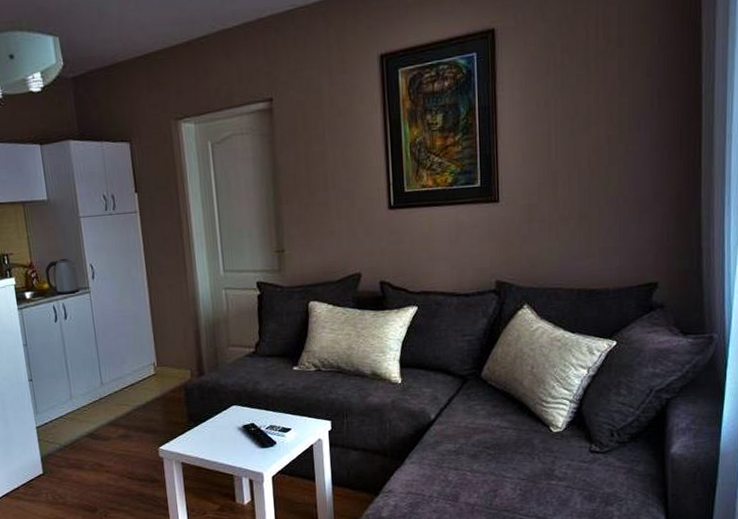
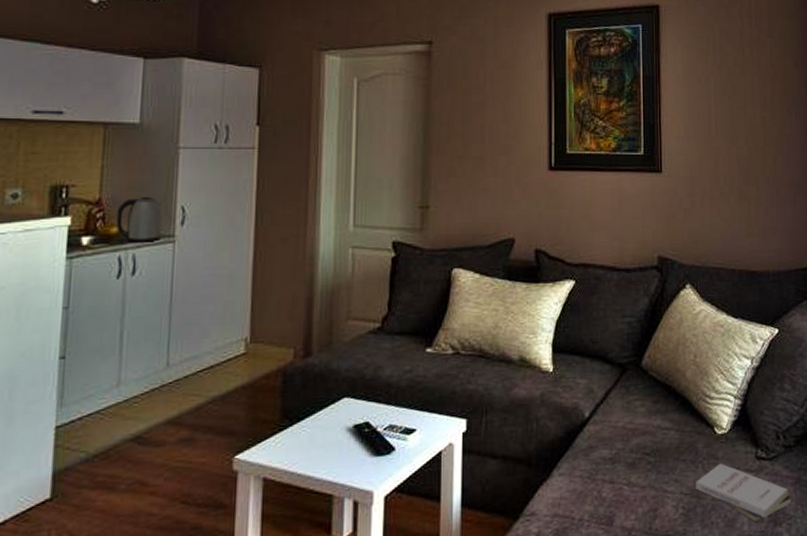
books: none [532,455,623,502] -> present [696,463,792,522]

